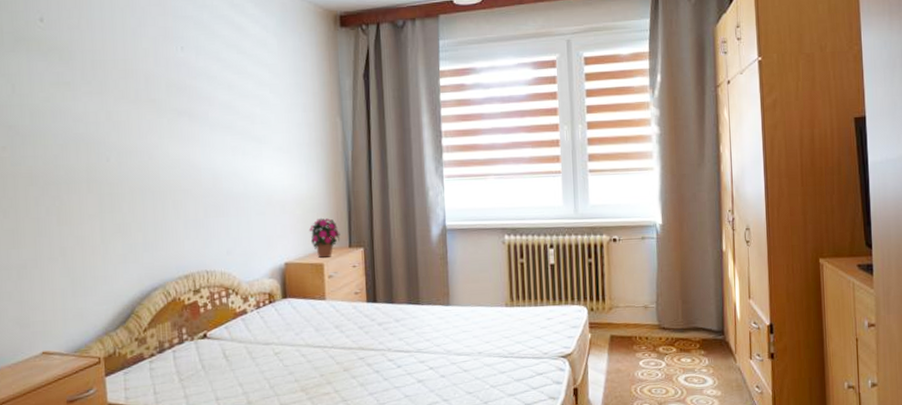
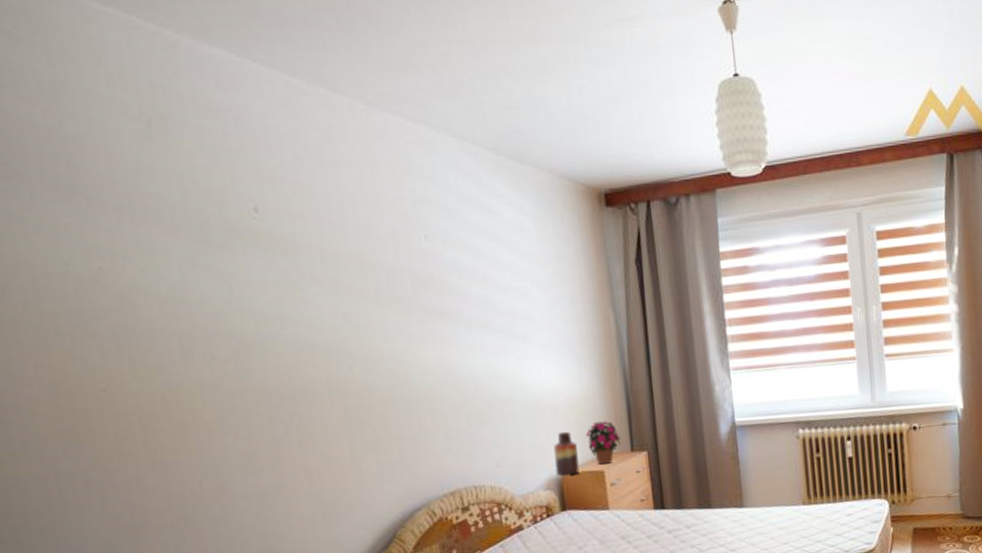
vase: none [279,225,301,267] -> present [553,431,580,477]

